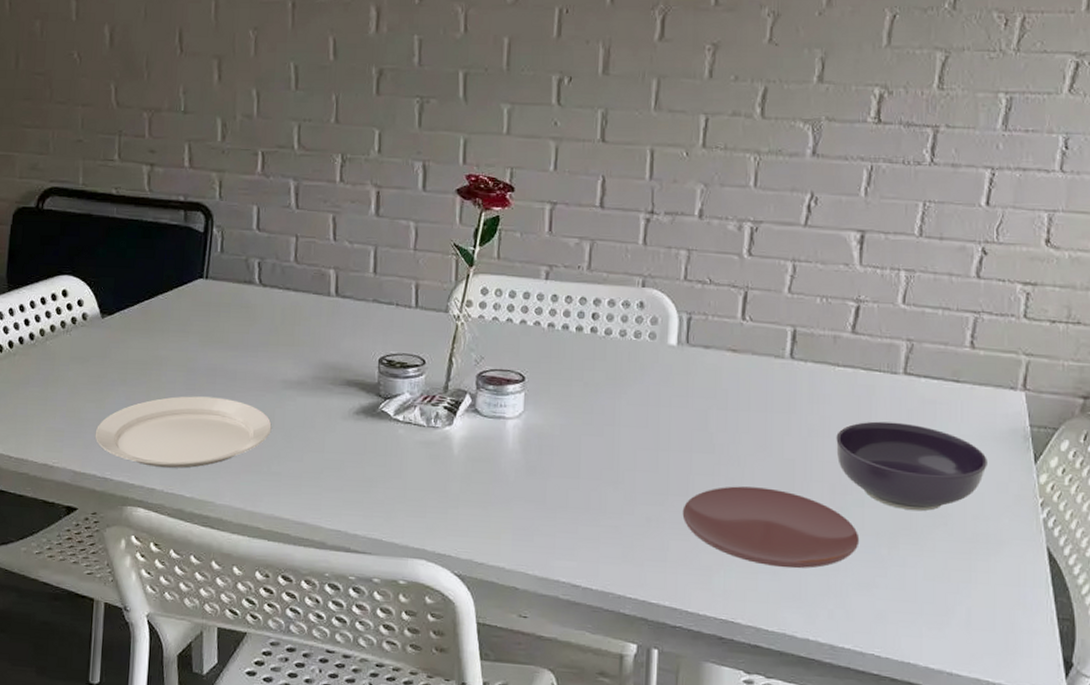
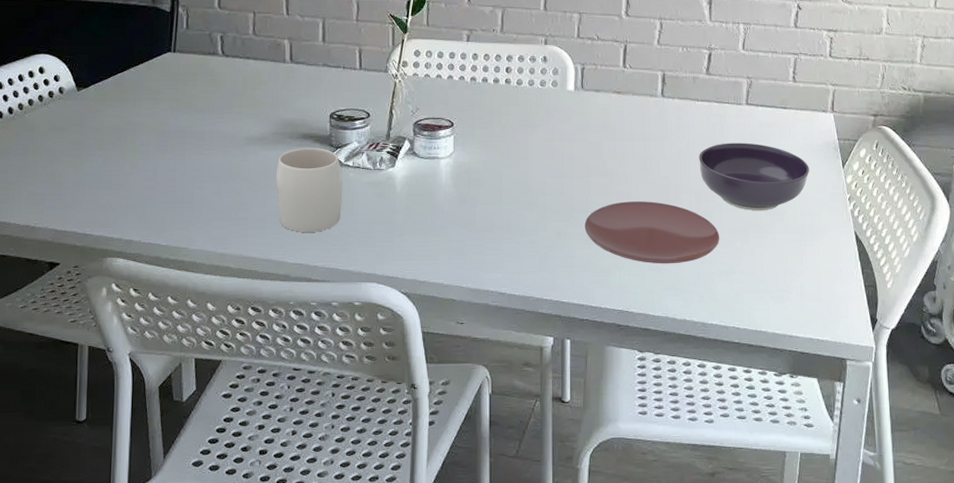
plate: present [94,396,272,468] -> none [74,155,238,220]
mug: none [313,396,391,496] -> present [275,148,342,232]

